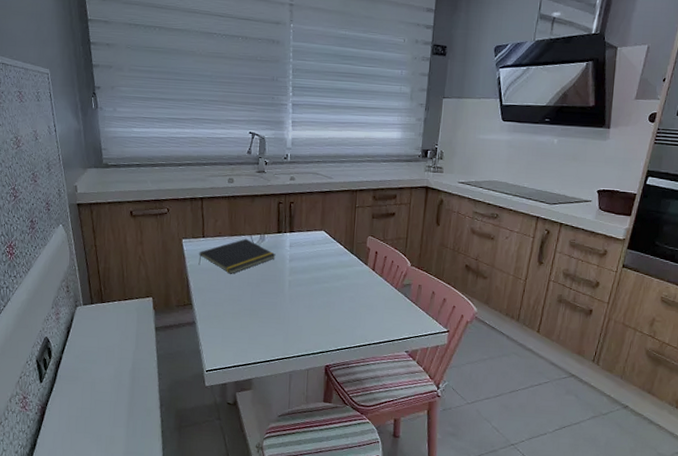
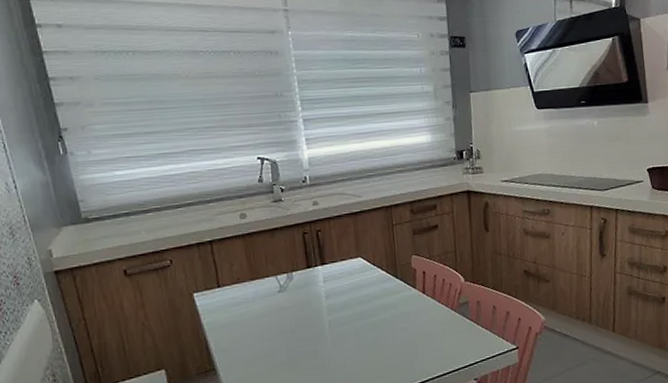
notepad: present [198,238,276,274] -> none [216,280,309,325]

